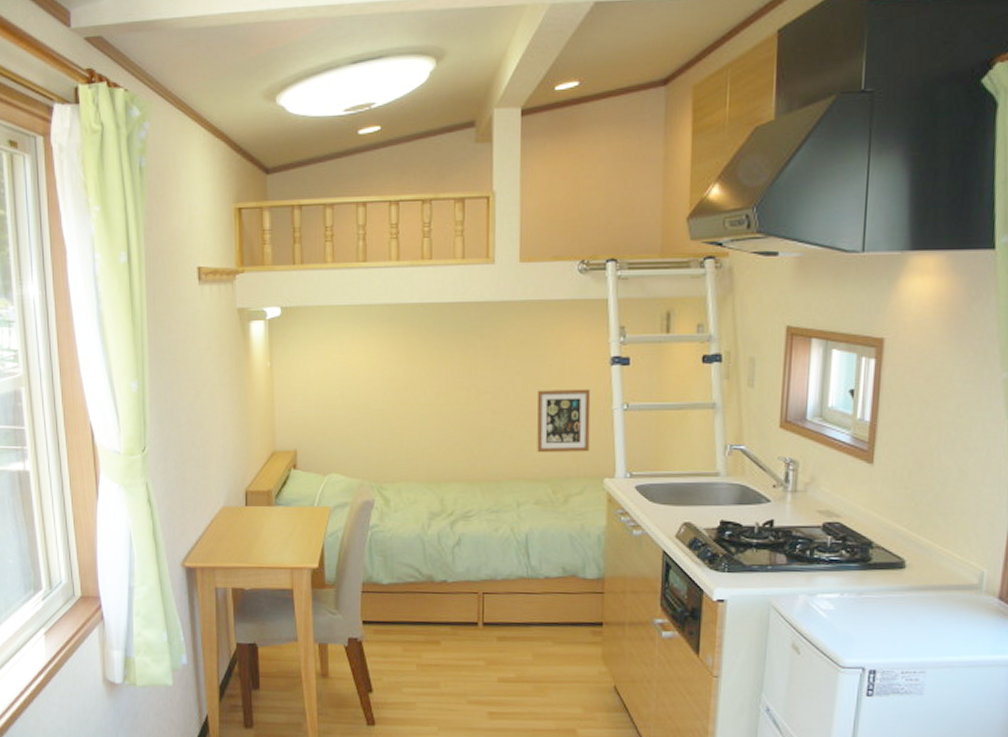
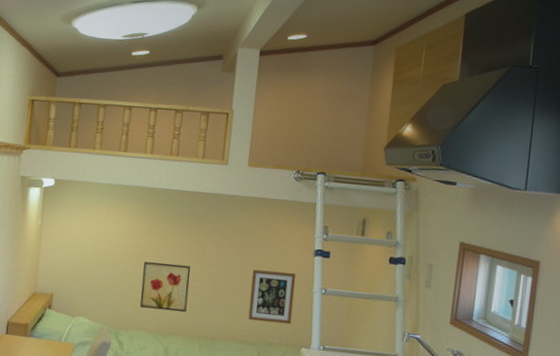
wall art: none [404,396,462,454] -> present [140,262,191,313]

